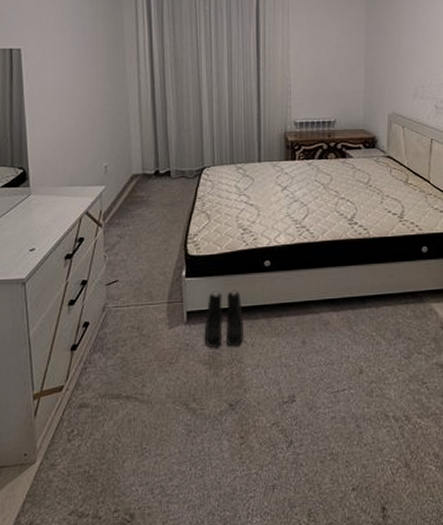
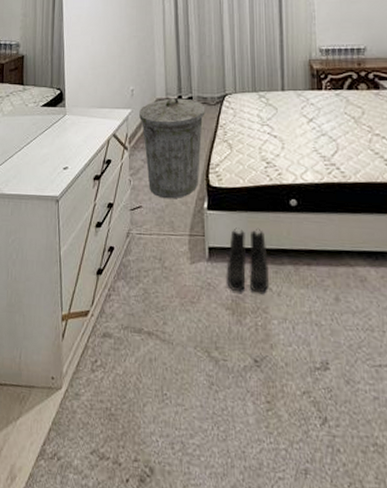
trash can: none [114,172,184,271] -> present [139,97,205,199]

